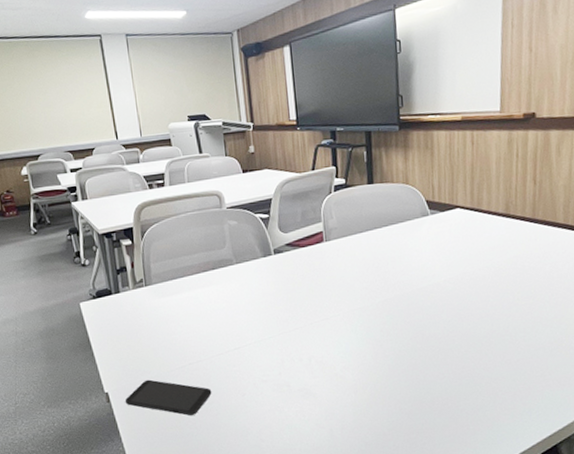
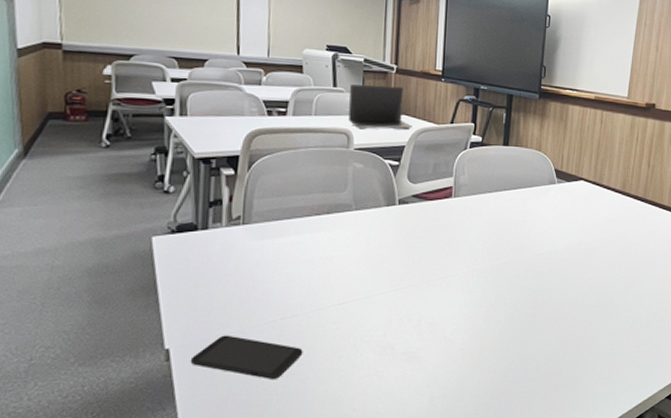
laptop computer: none [214,142,276,189] -> present [348,84,412,130]

